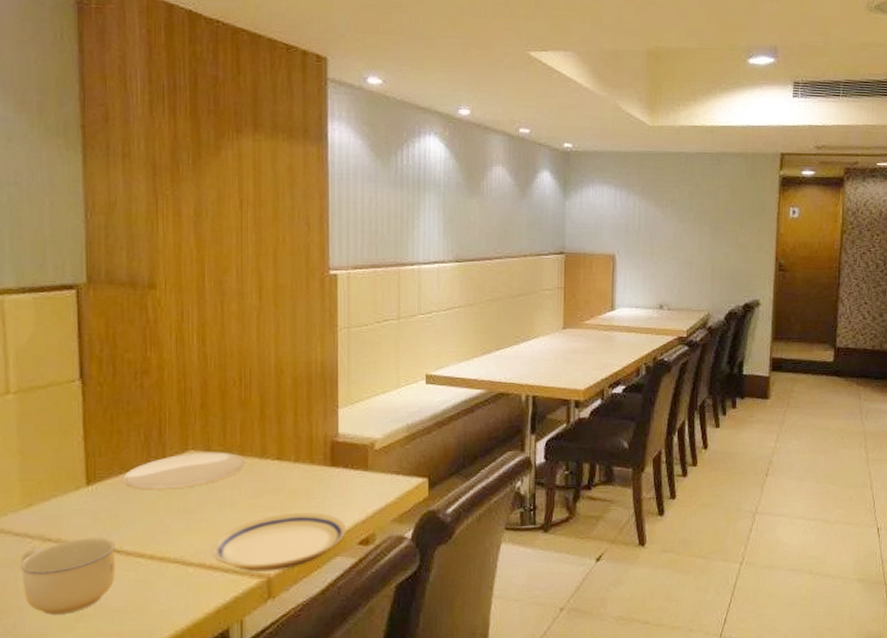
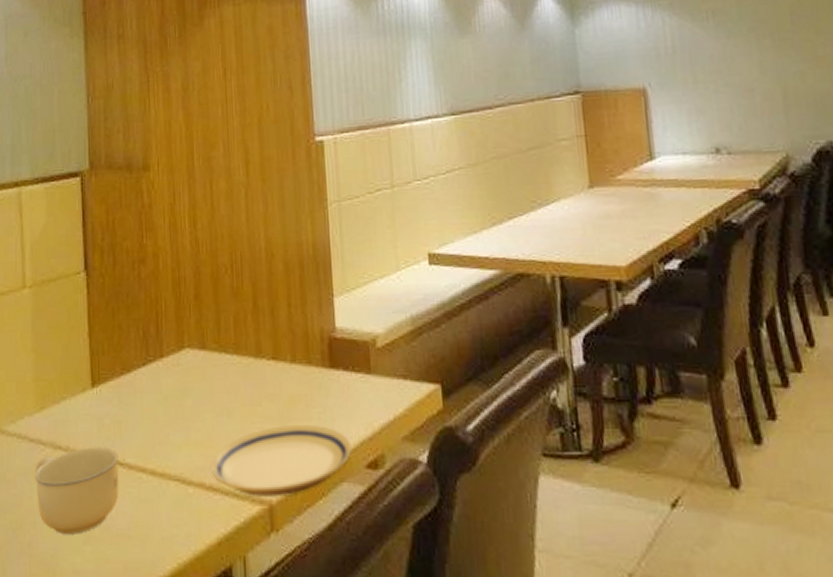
plate: present [123,452,246,490] -> none [124,350,241,394]

